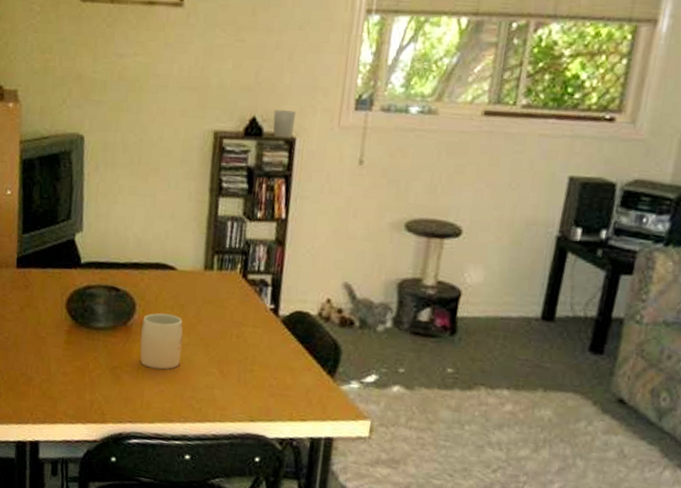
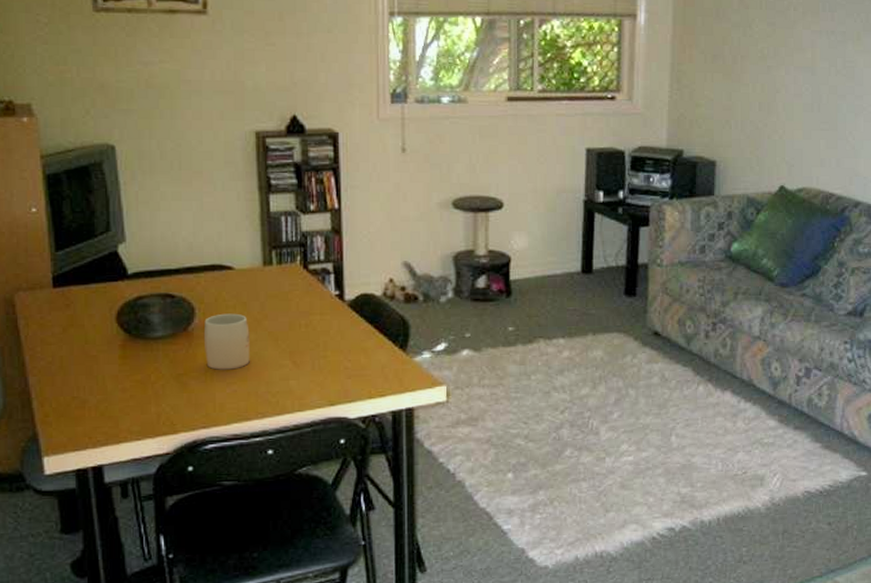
candle holder: present [273,110,297,140] -> none [313,107,336,135]

